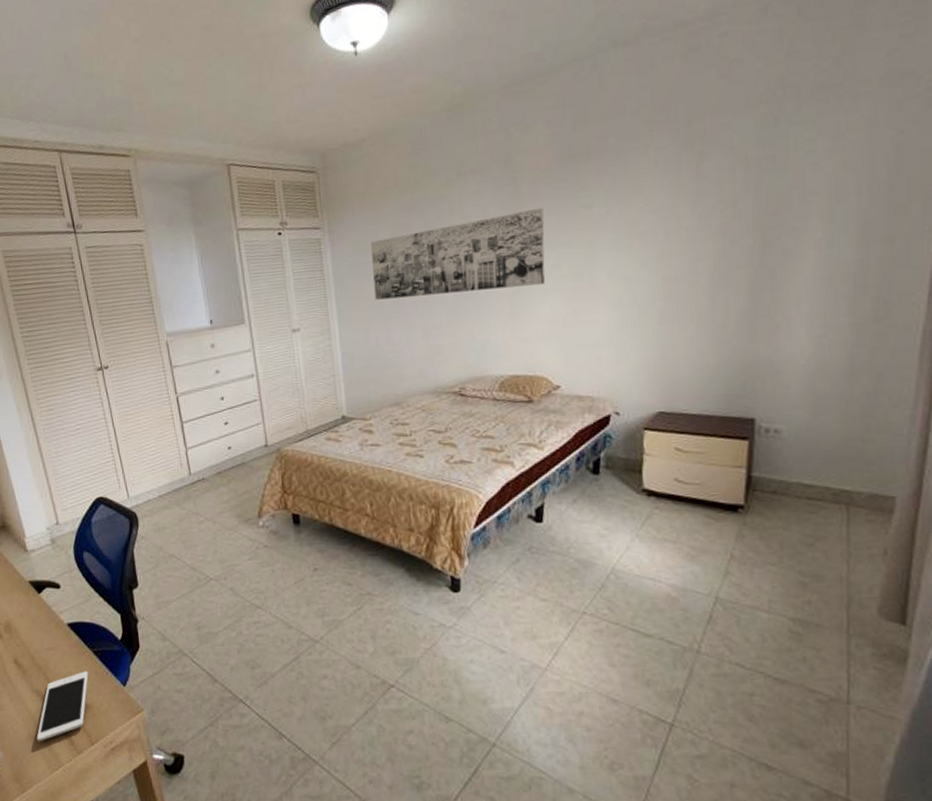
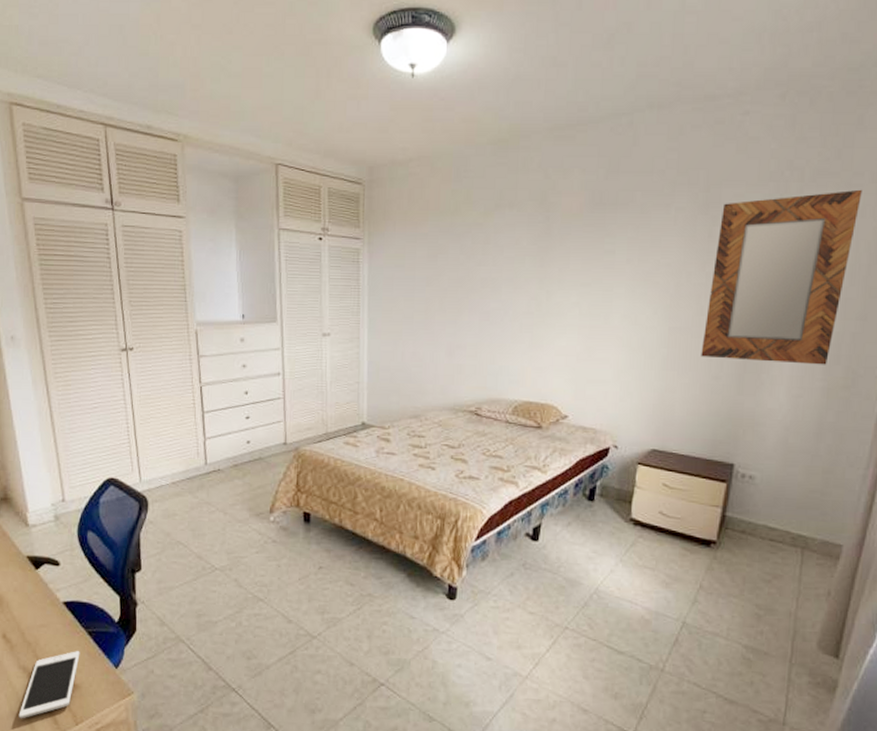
wall art: present [370,207,545,300] -> none [406,248,571,319]
home mirror: none [702,97,872,306] -> present [701,189,862,365]

